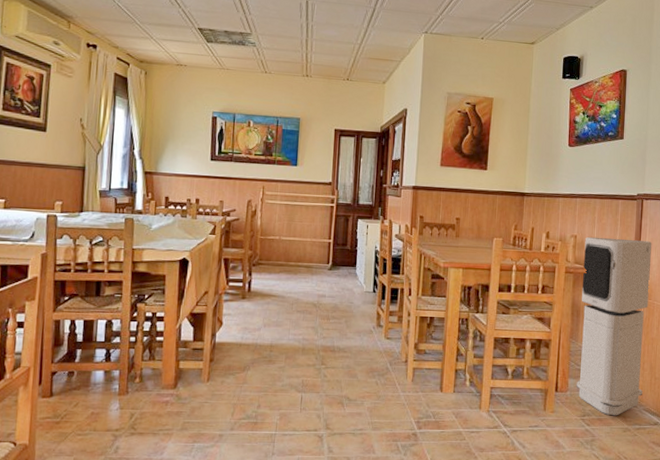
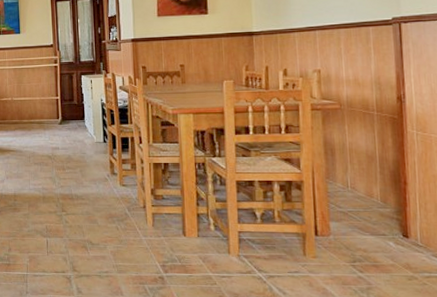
air purifier: present [576,236,652,416] -> none [331,68,429,262]

